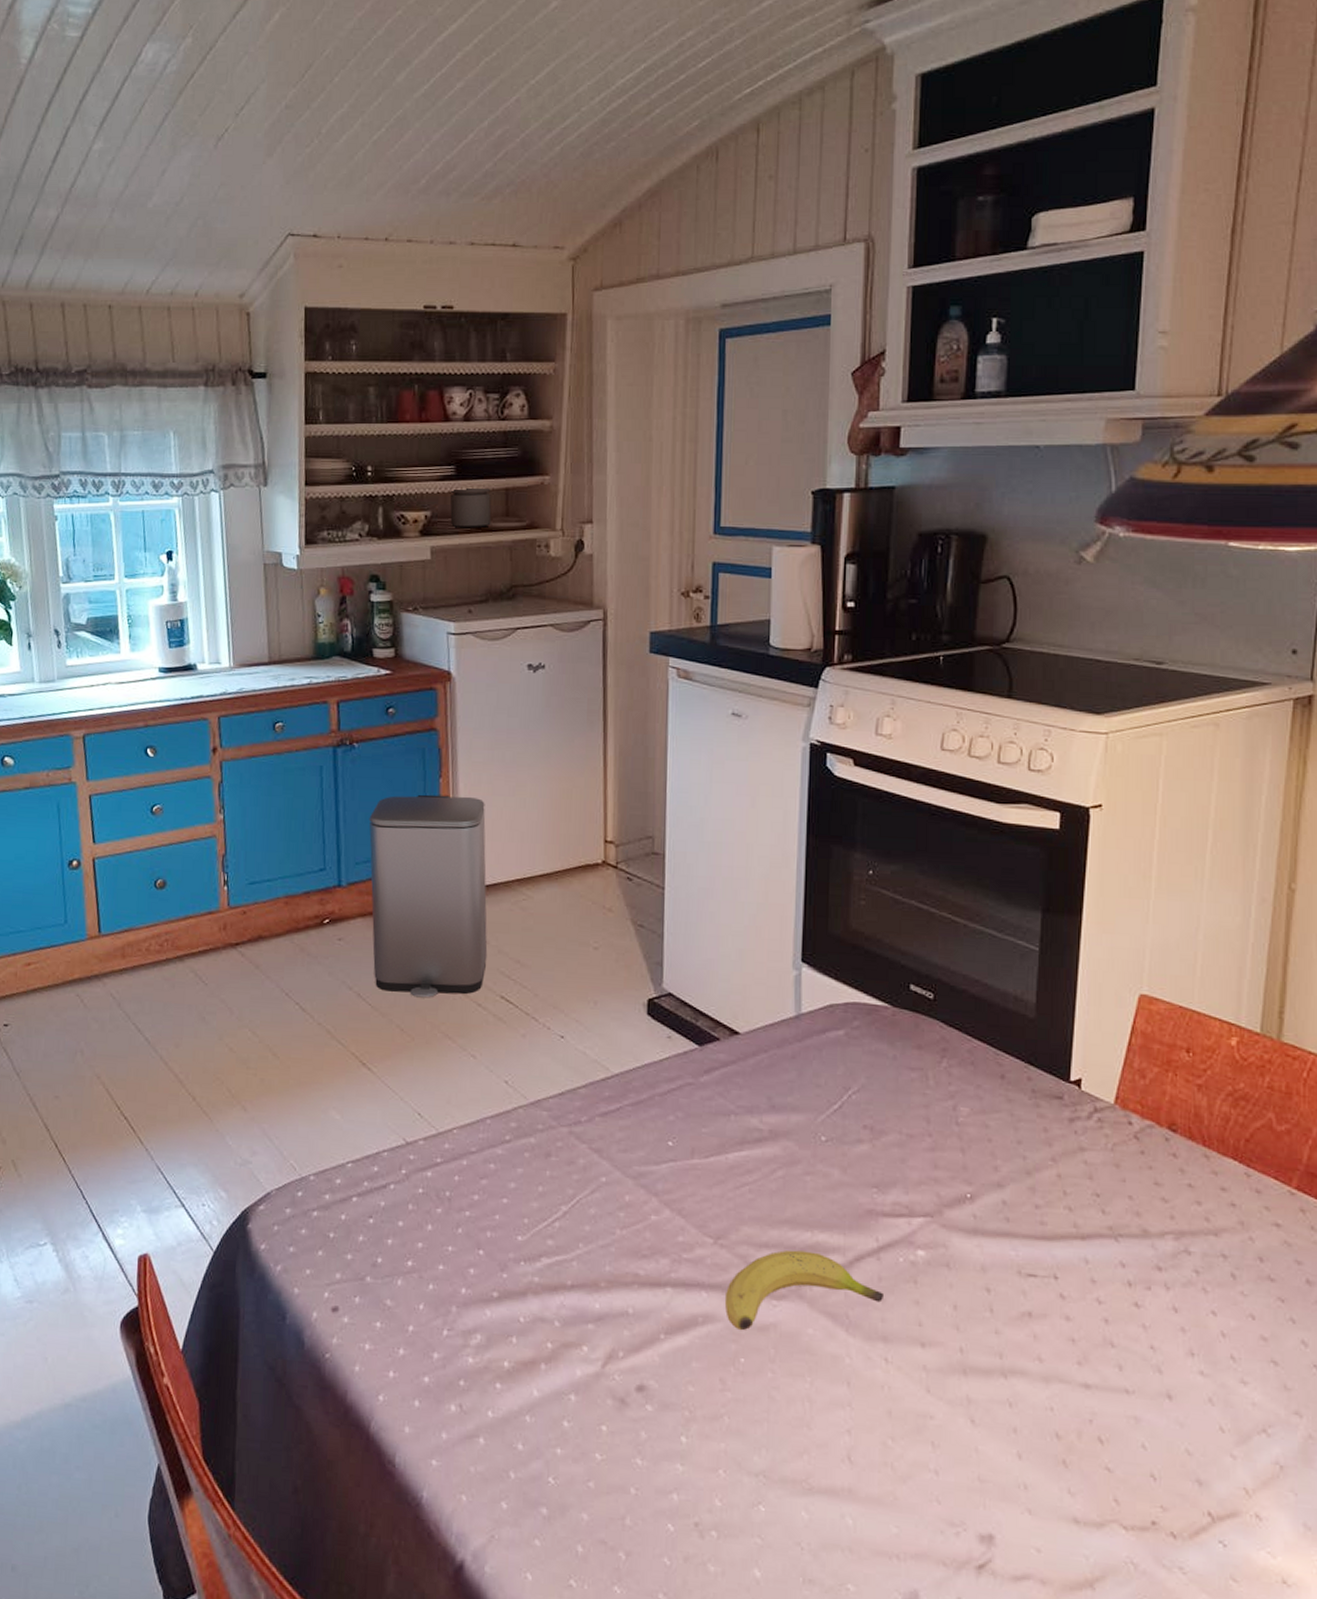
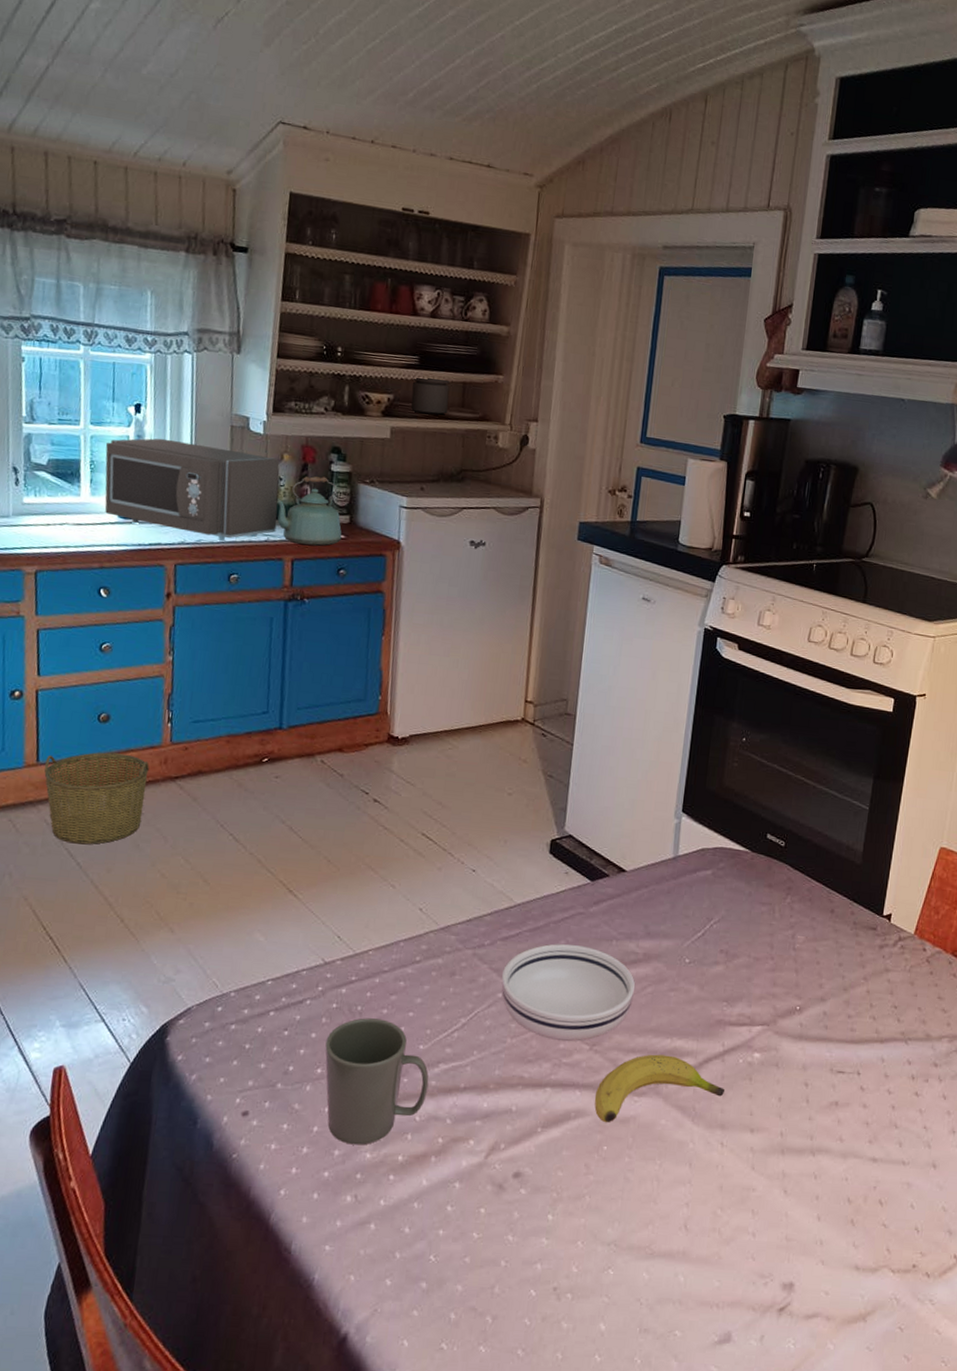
basket: none [107,920,209,1019] -> present [44,752,149,845]
microwave: none [141,584,319,689] -> present [104,438,280,542]
kettle: none [315,608,388,686] -> present [275,476,342,547]
pedal bin: present [369,794,488,998] -> none [306,649,422,833]
mug: none [414,1204,531,1348] -> present [325,1018,429,1145]
bowl: none [604,1119,763,1234] -> present [501,943,636,1042]

